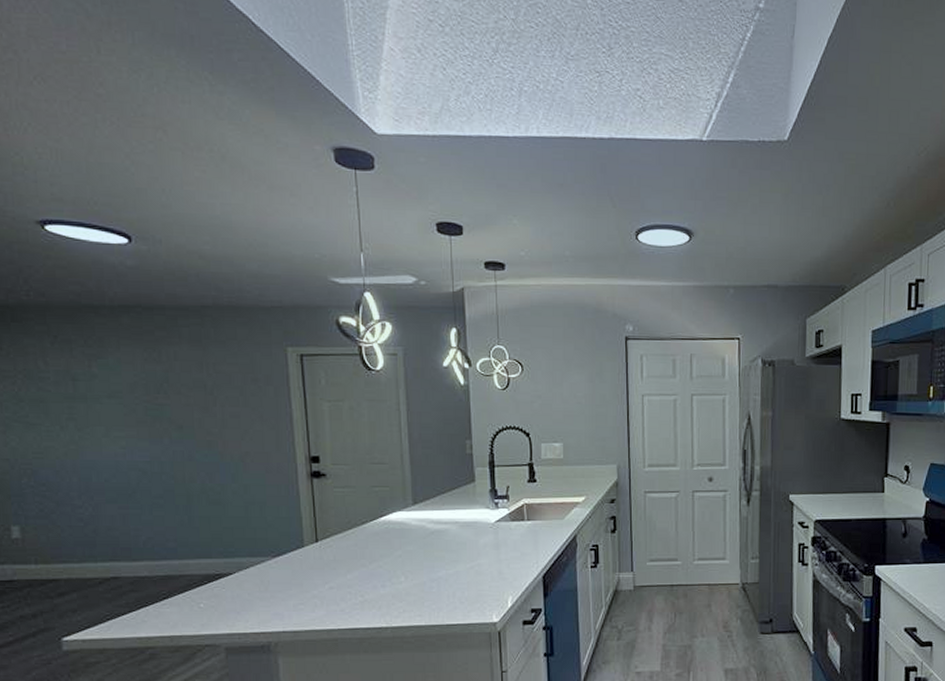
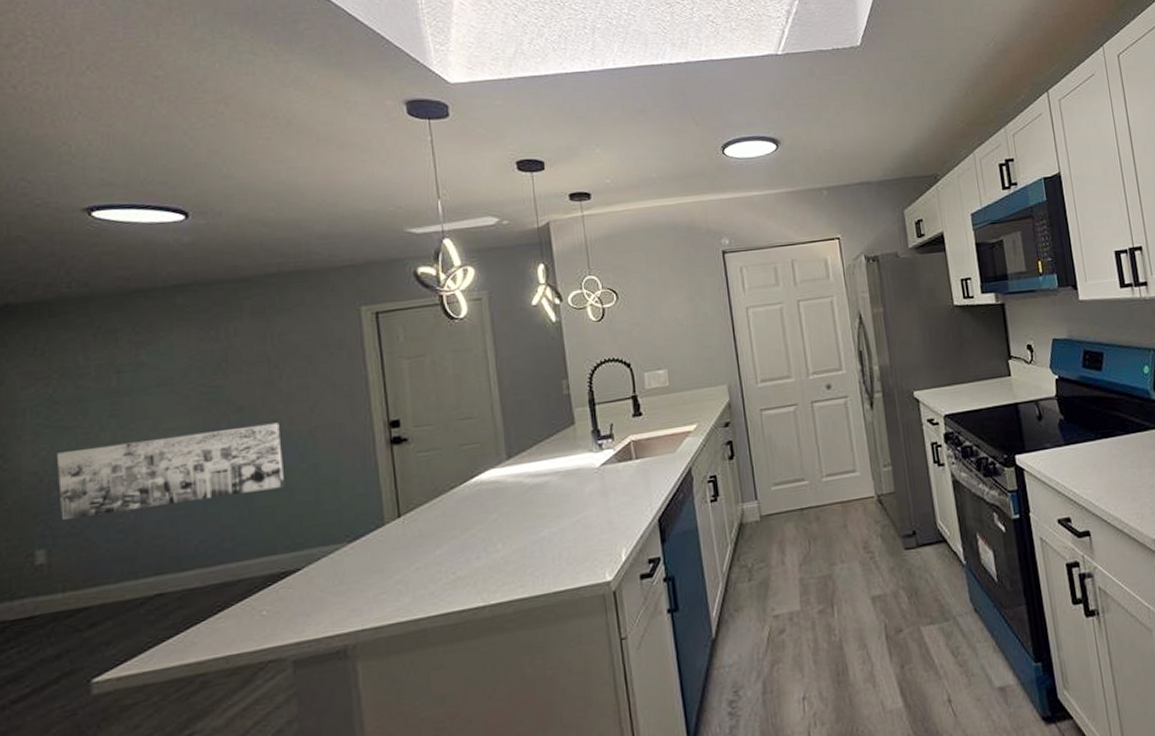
wall art: none [25,443,218,504] -> present [57,422,284,521]

